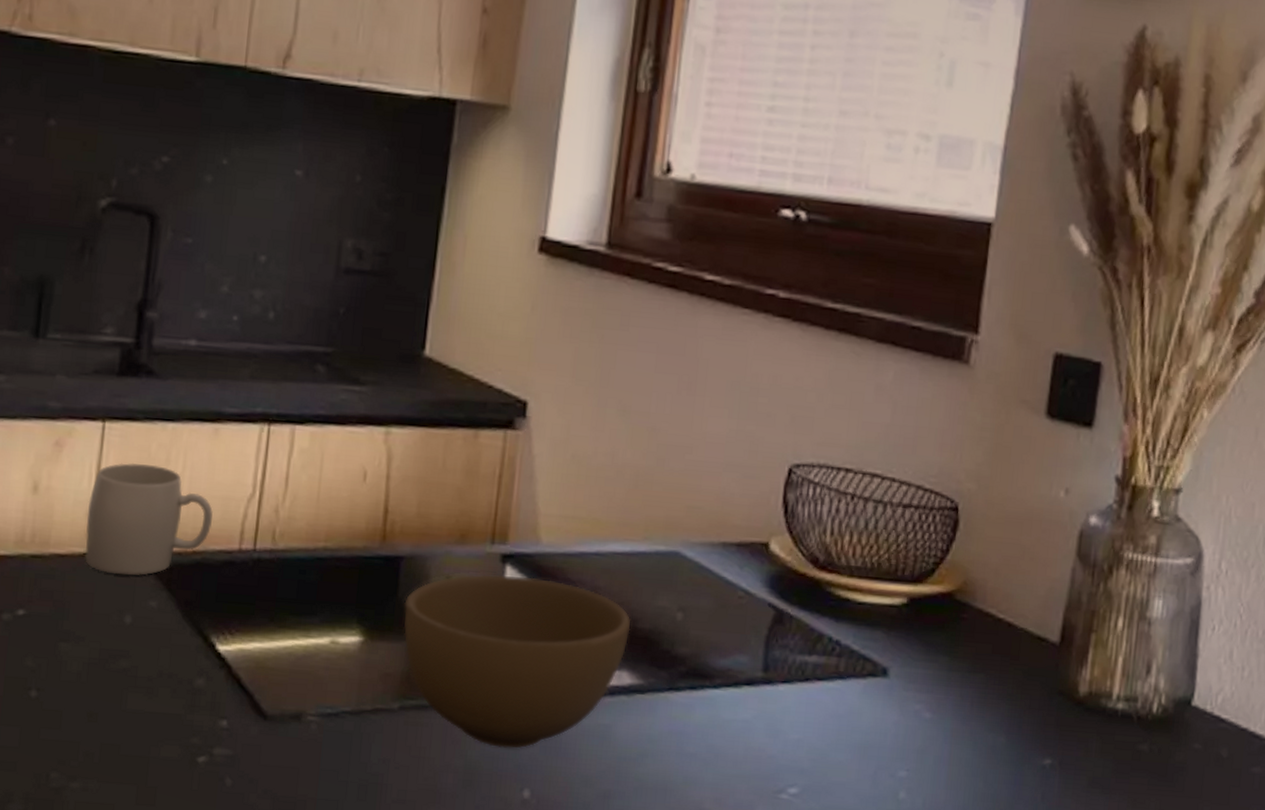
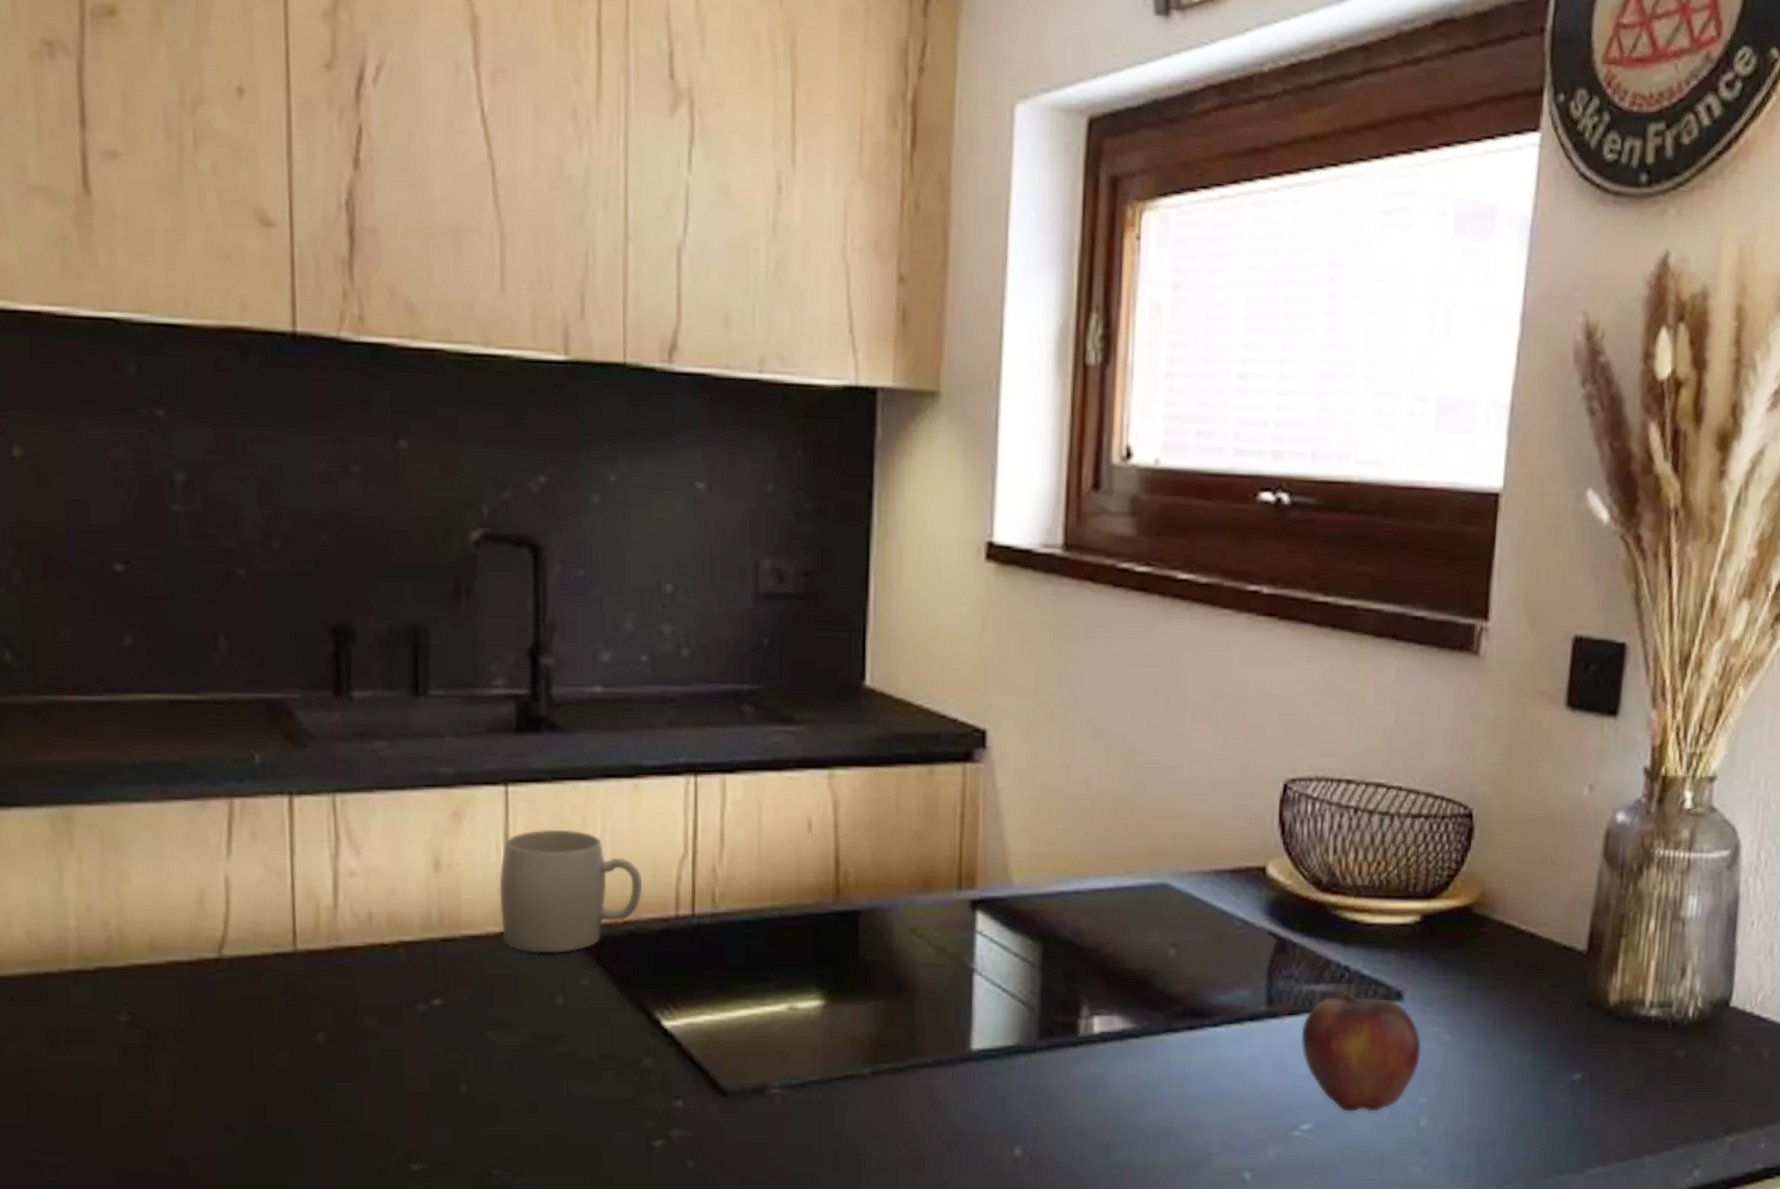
bowl: present [404,574,631,748] -> none [867,922,1119,1106]
fruit: none [792,663,904,781] -> present [1300,991,1421,1112]

